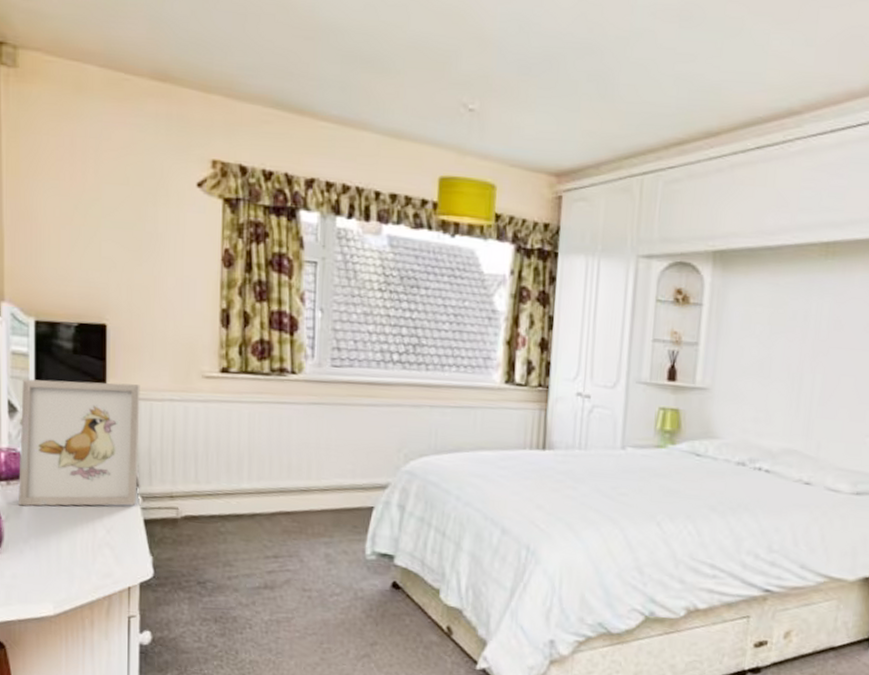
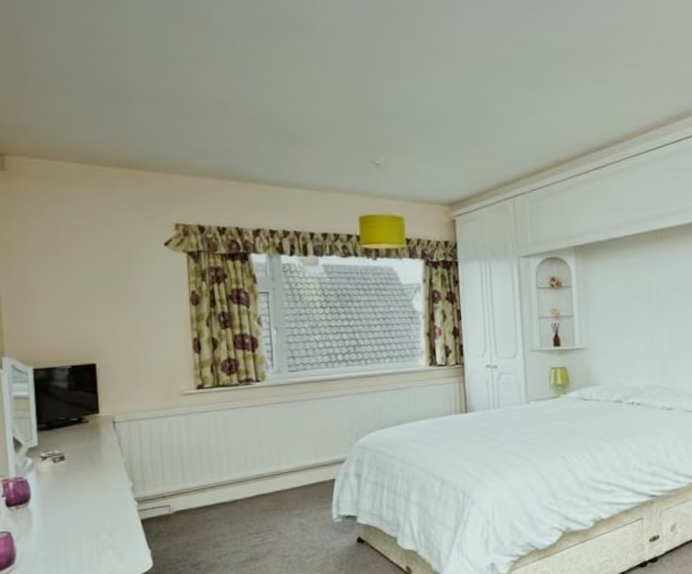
picture frame: present [19,379,141,506] -> none [25,409,136,525]

